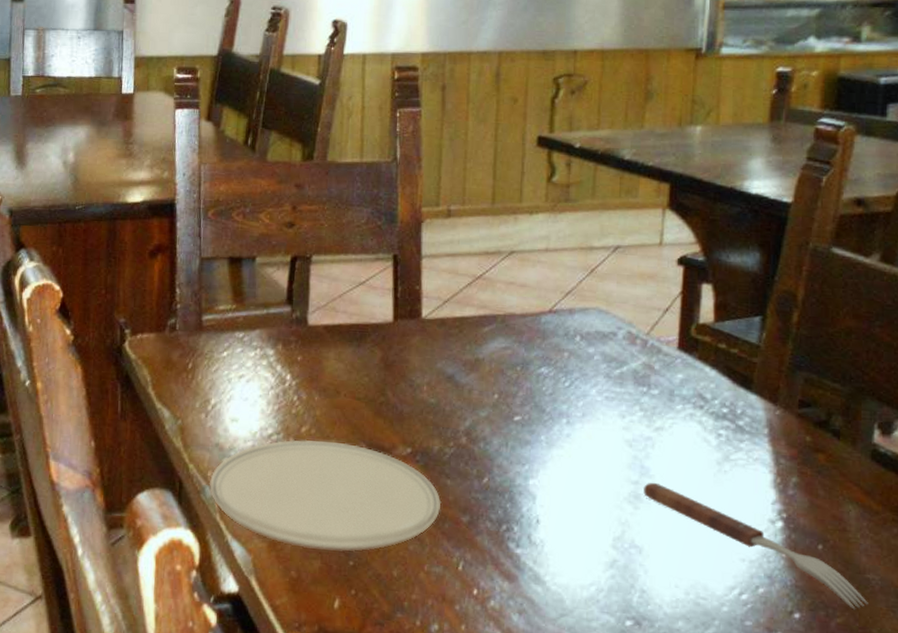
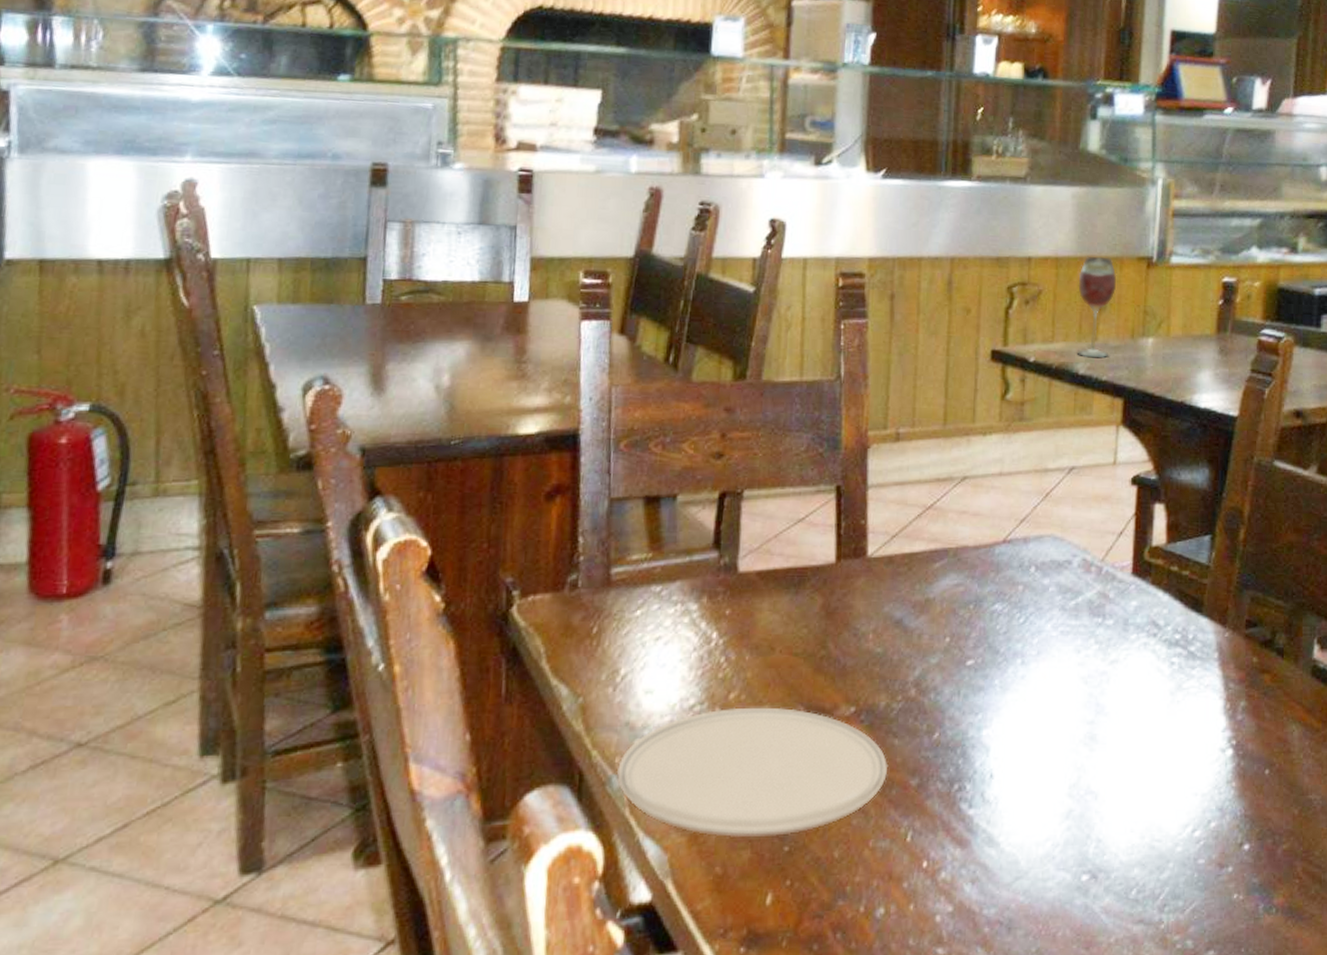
wineglass: none [623,49,664,144] -> present [1078,257,1117,358]
fork: present [643,482,868,610] -> none [1099,720,1311,834]

